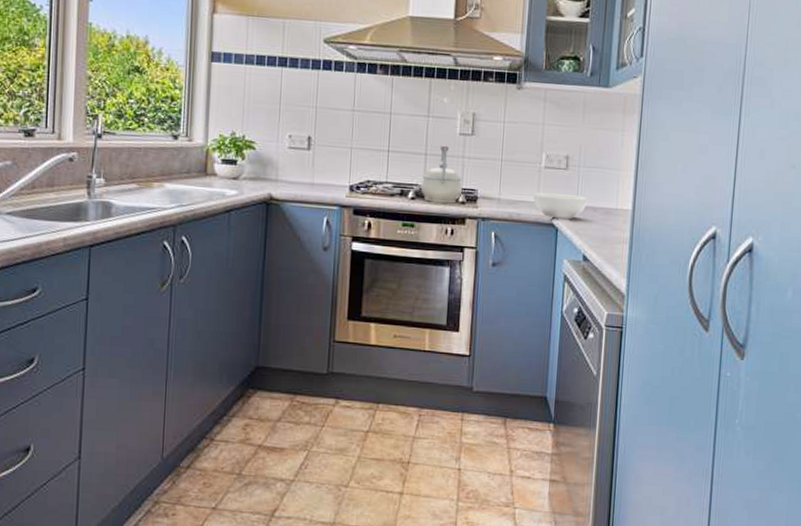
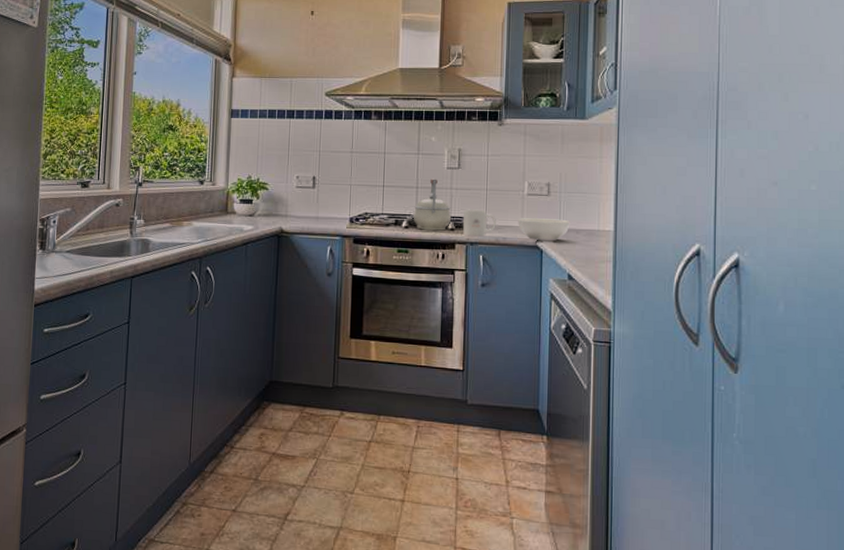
mug: none [474,181,511,213] -> present [462,209,496,238]

